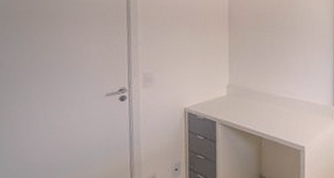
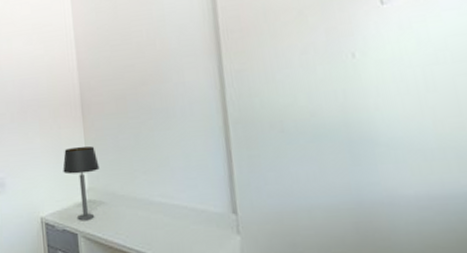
table lamp: none [208,50,239,111] -> present [63,146,100,221]

